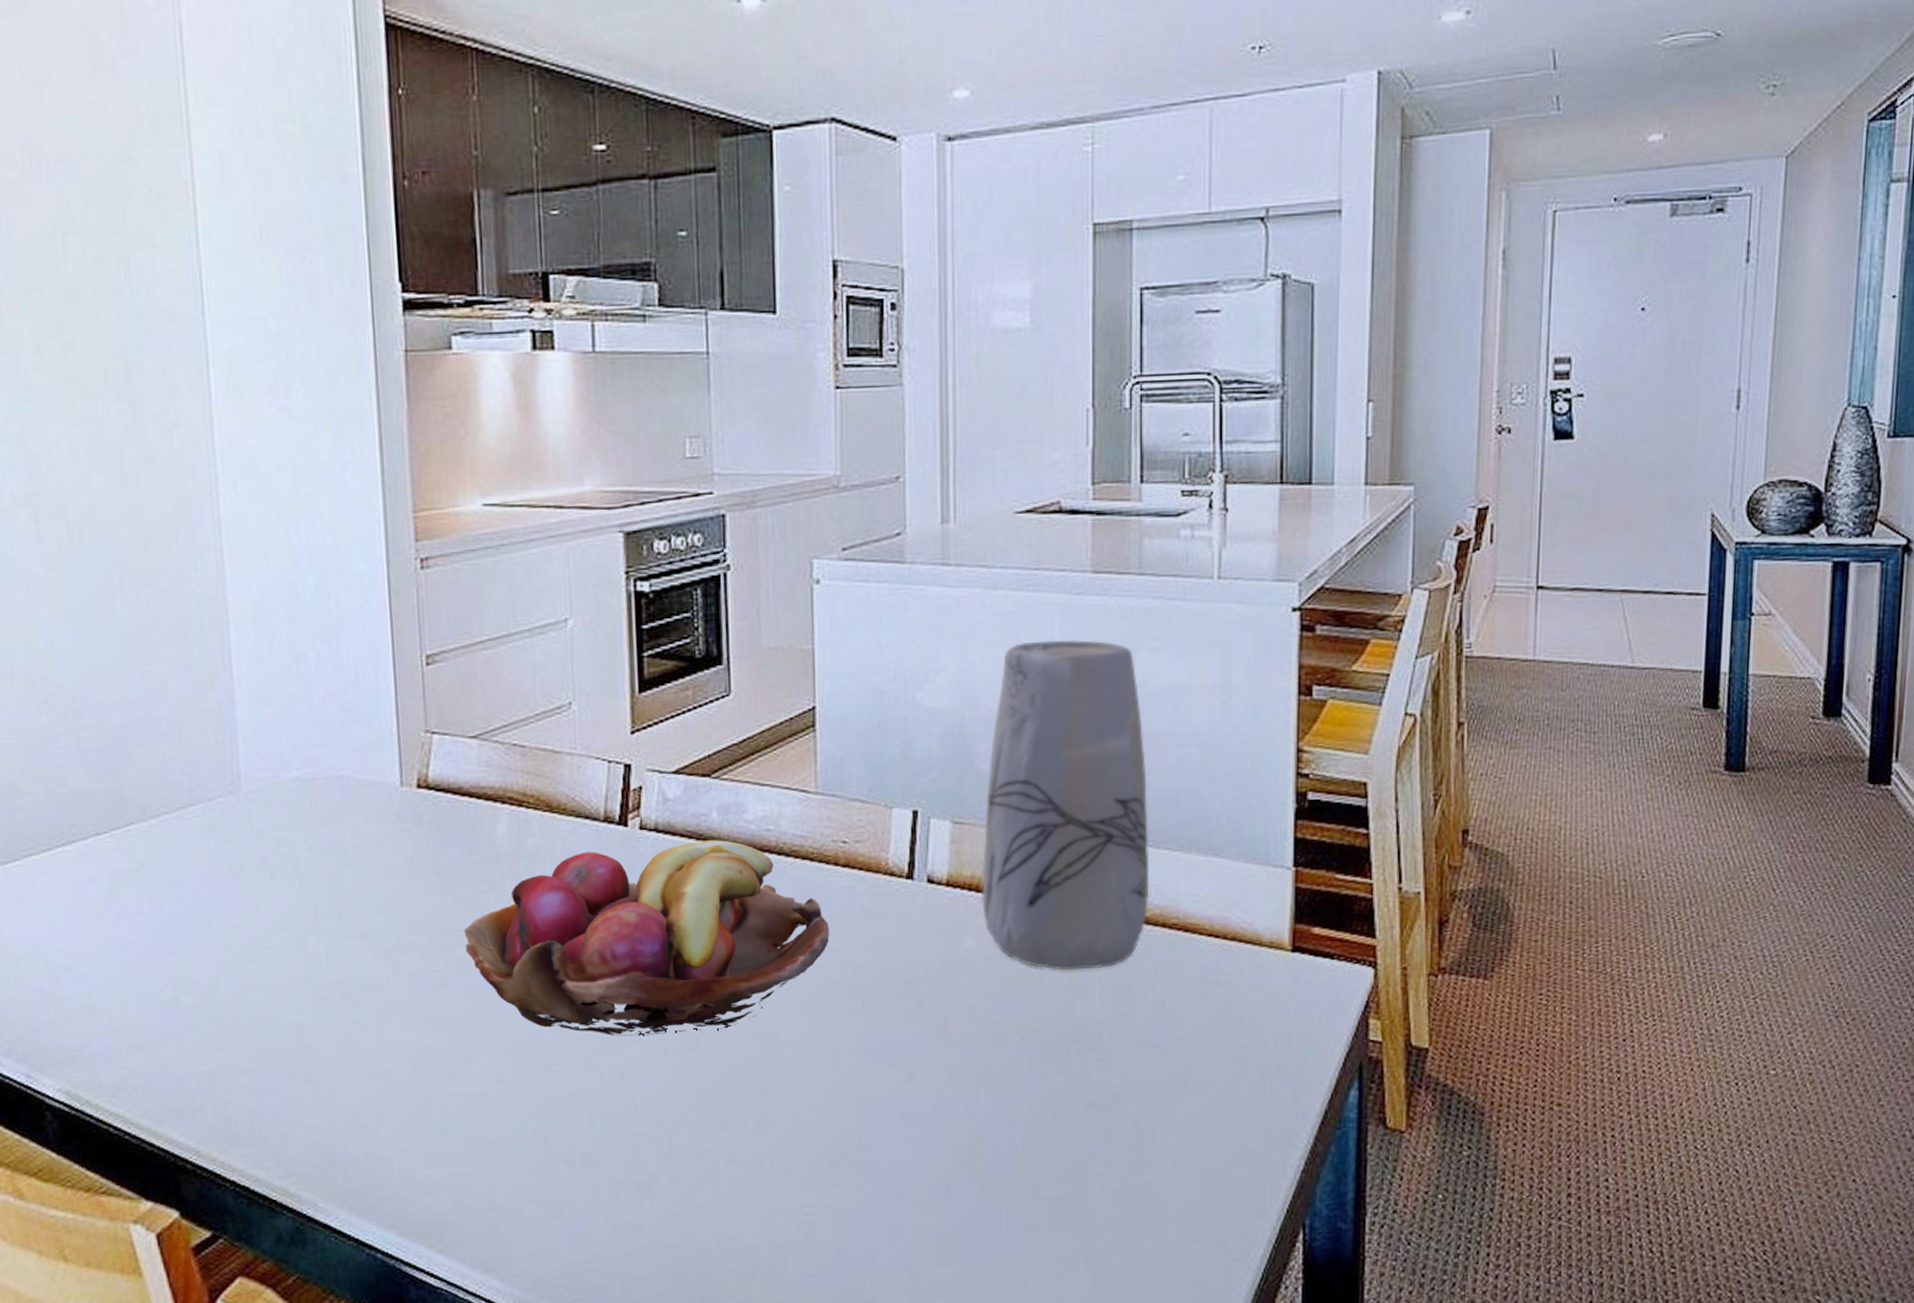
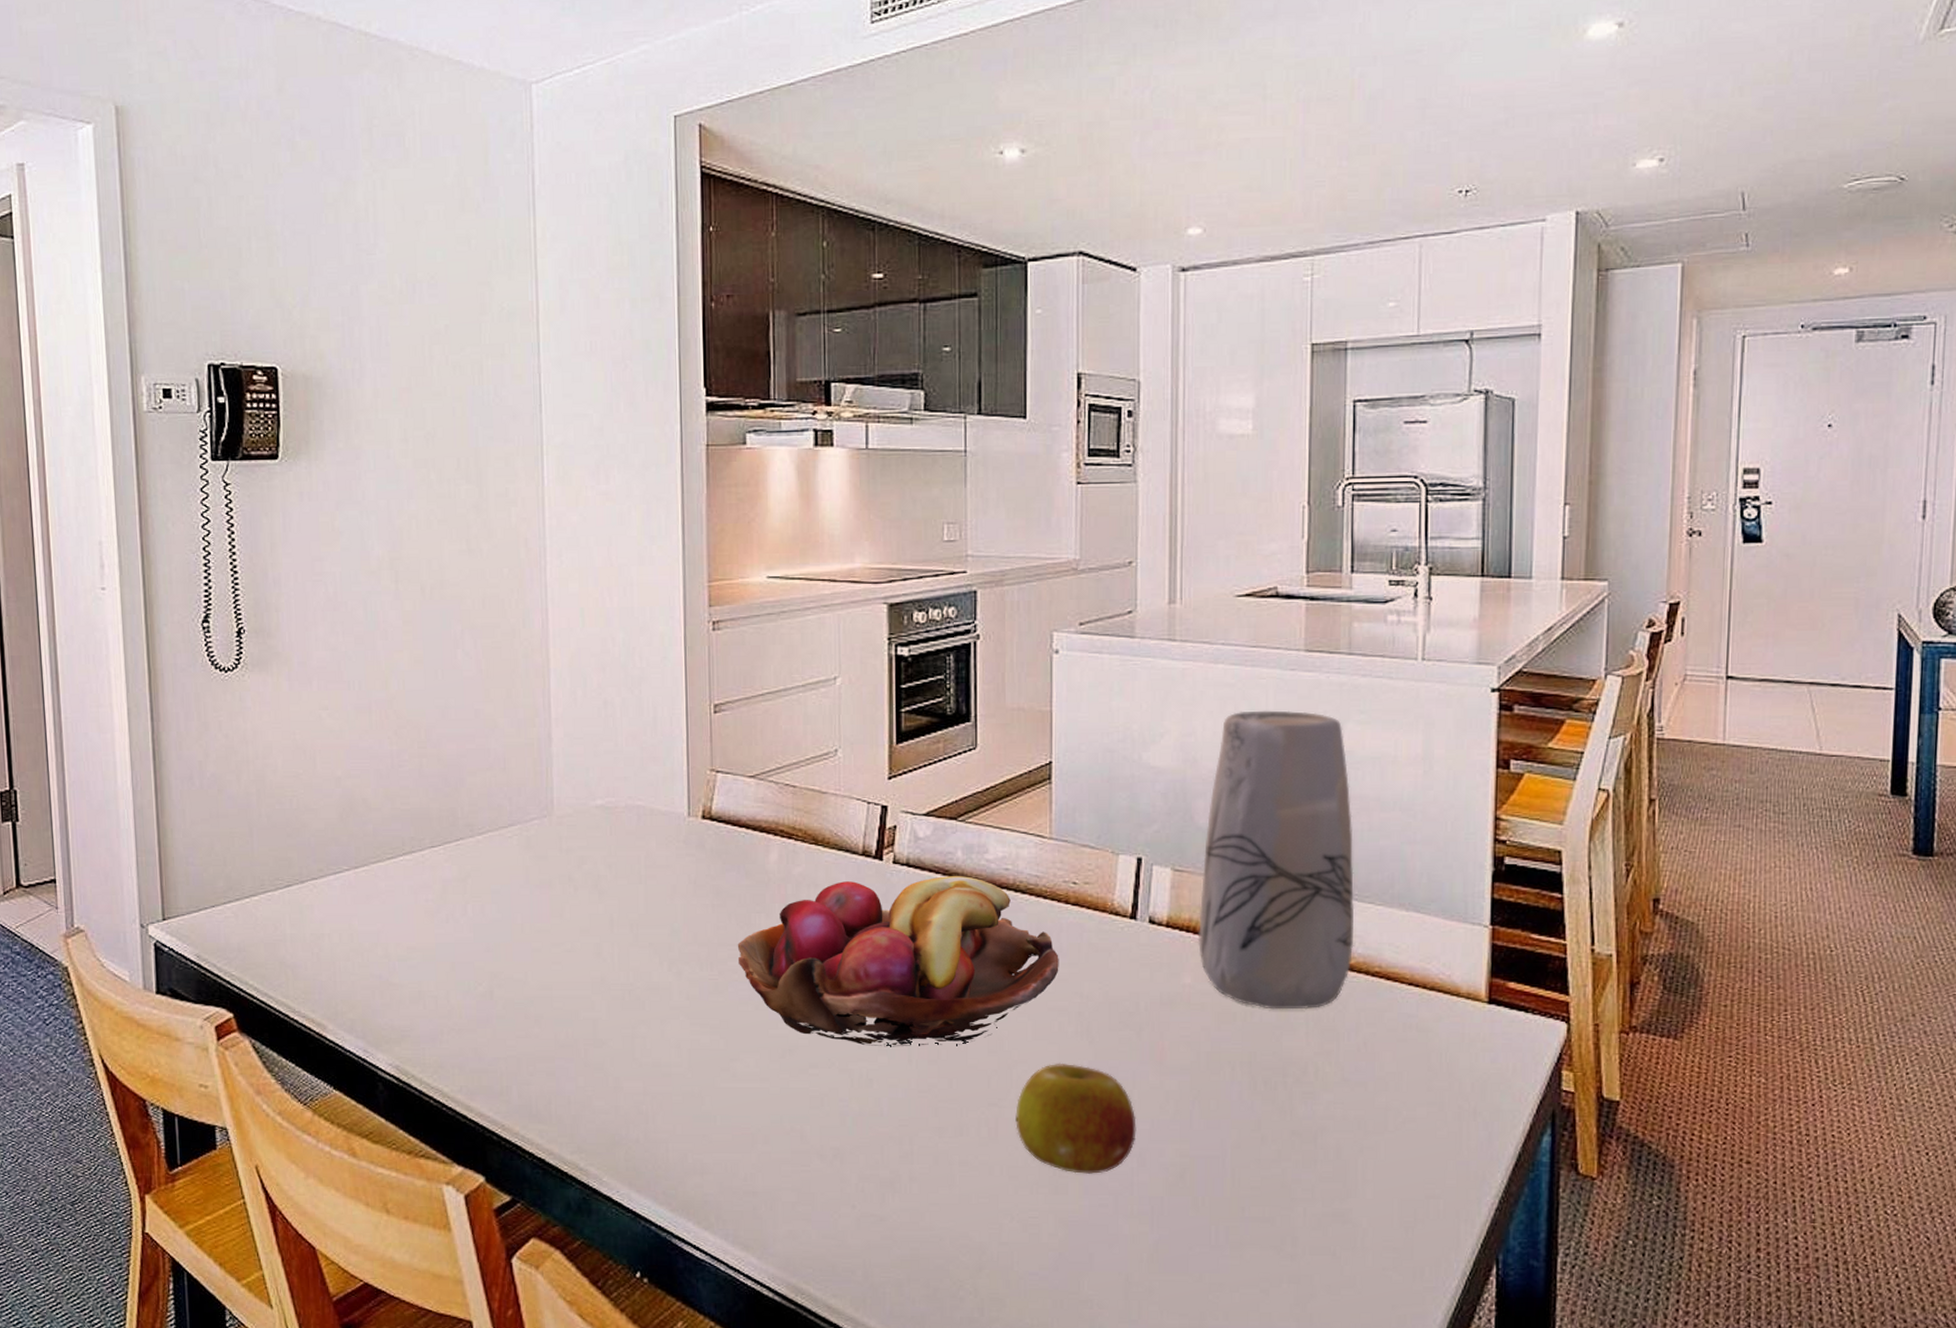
fruit: none [785,1042,919,1163] -> present [1015,1063,1136,1174]

